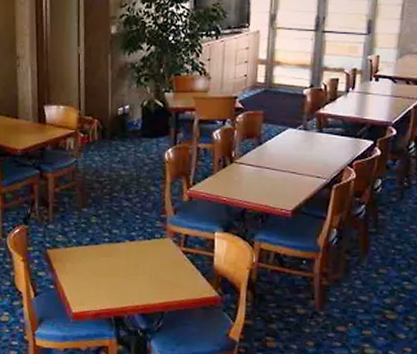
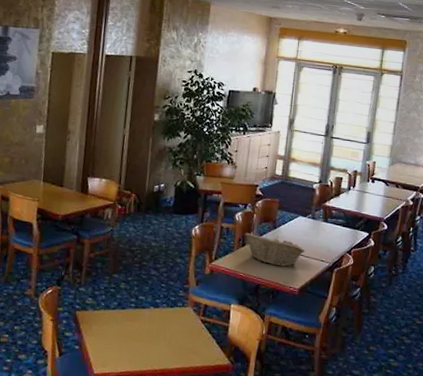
fruit basket: none [225,151,297,187] -> present [244,232,305,267]

